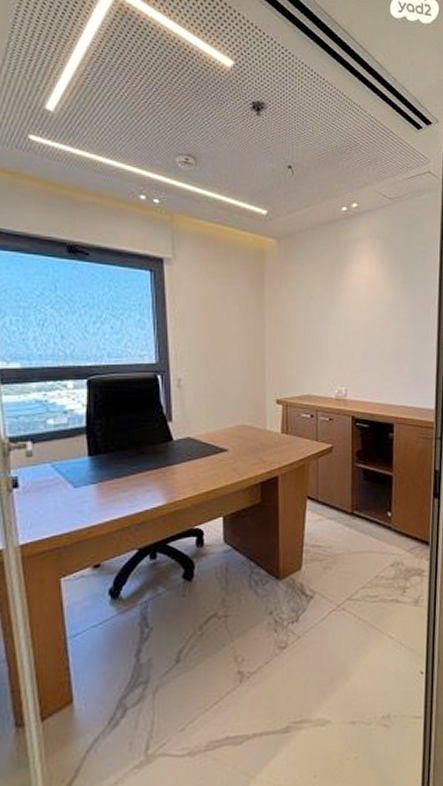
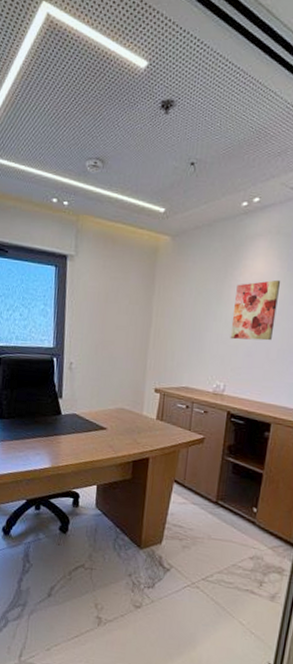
wall art: none [345,282,386,343] -> present [230,279,281,341]

